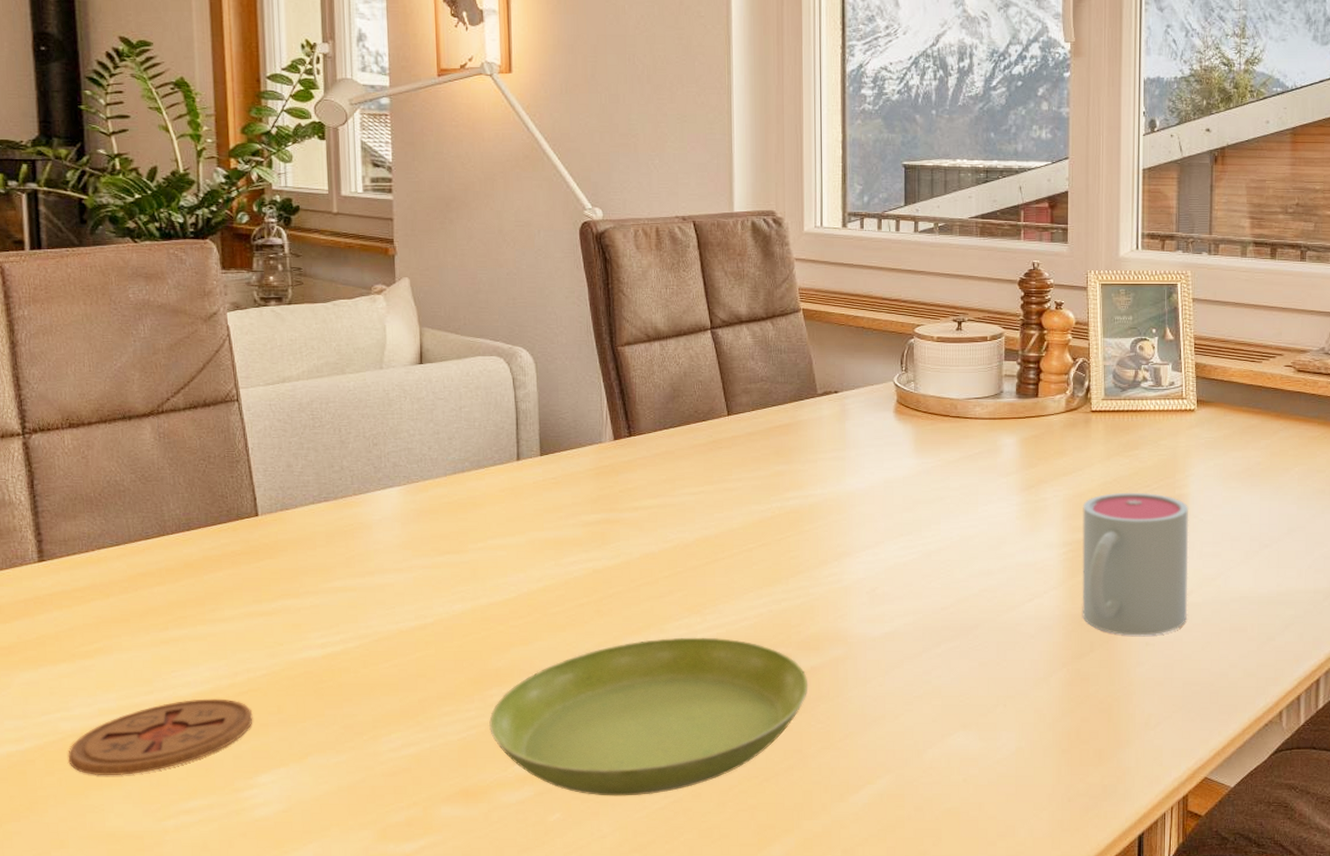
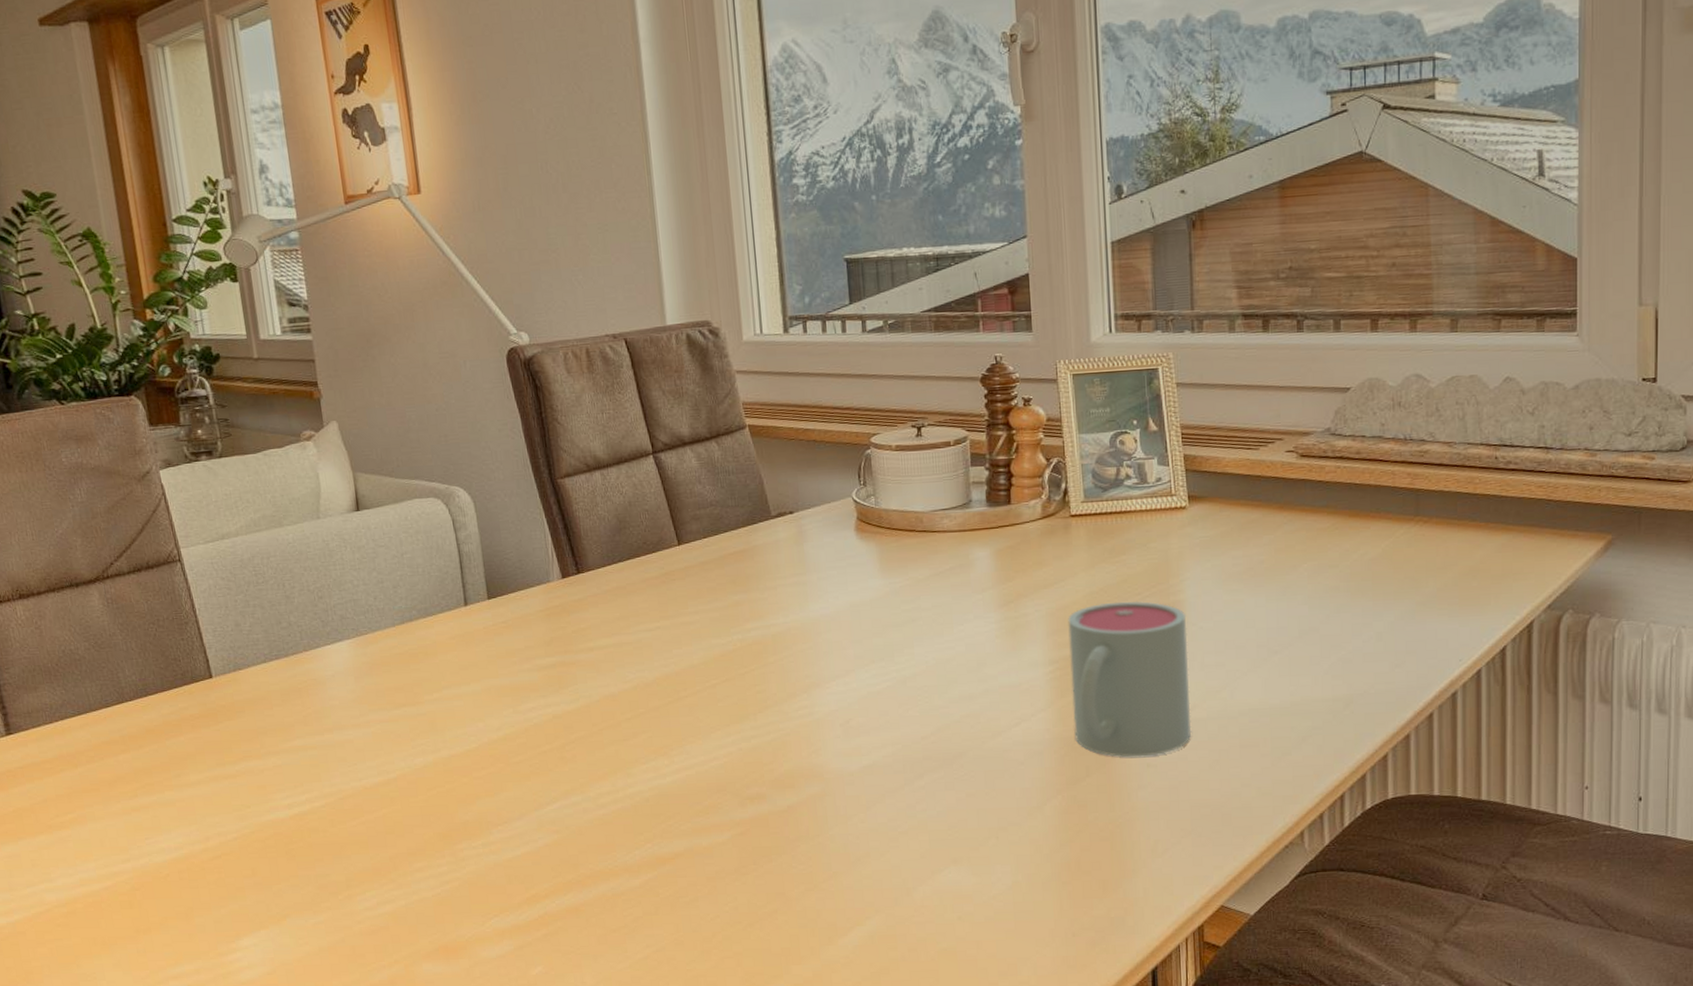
coaster: present [68,698,253,776] -> none [56,864,229,945]
saucer: present [488,637,809,796] -> none [461,779,787,948]

